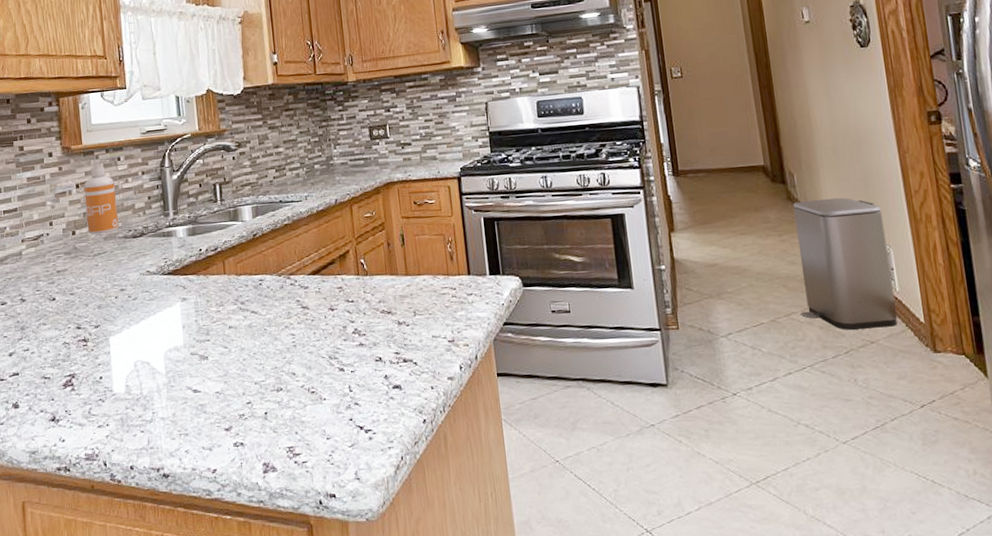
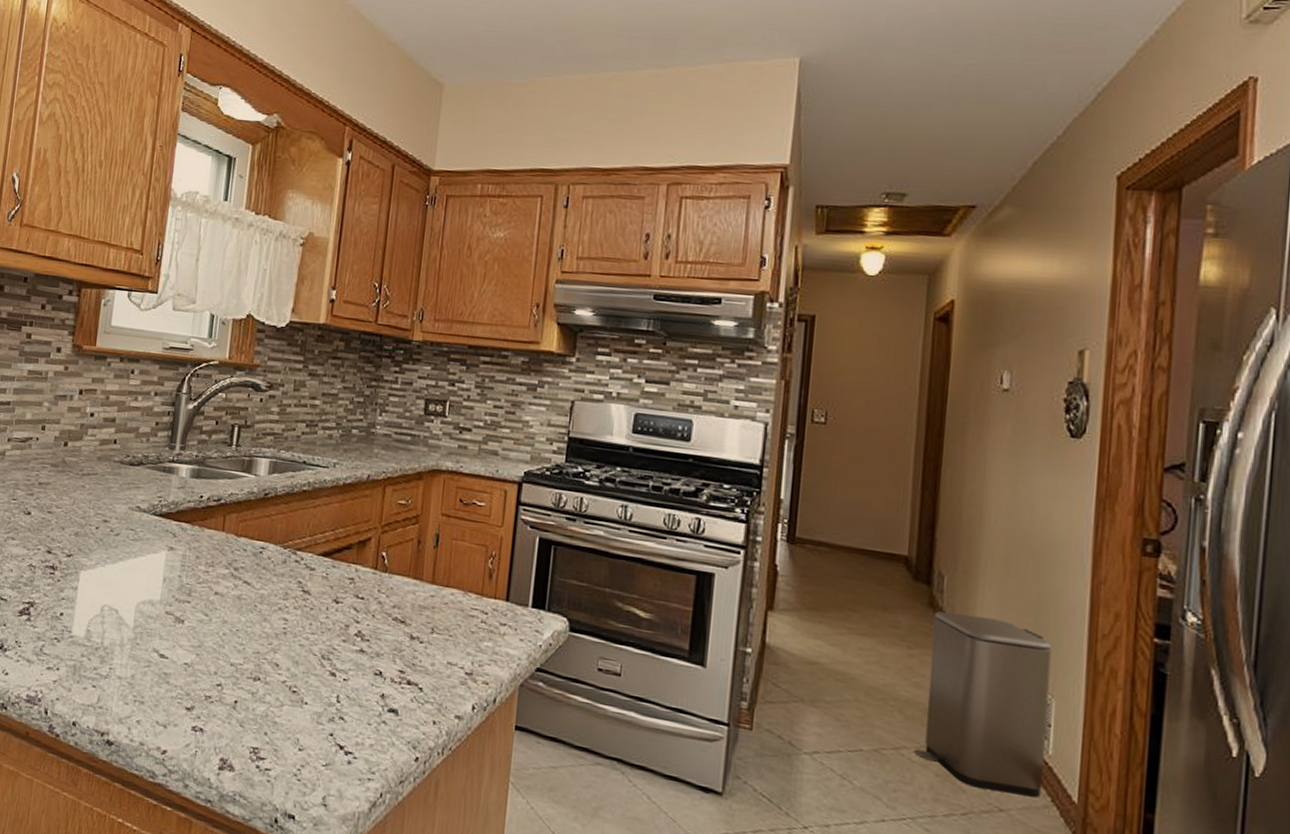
soap dispenser: present [83,159,119,235] -> none [81,367,123,453]

